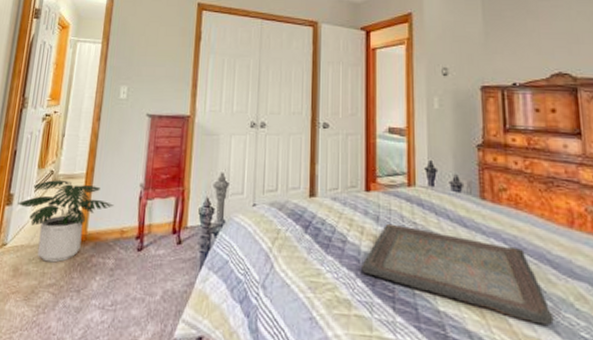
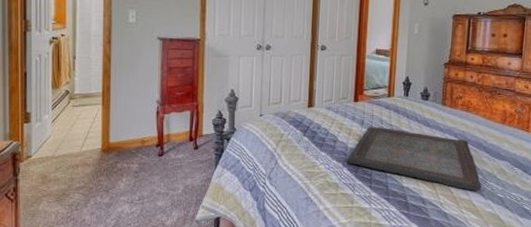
potted plant: present [18,179,114,263] -> none [36,98,133,170]

